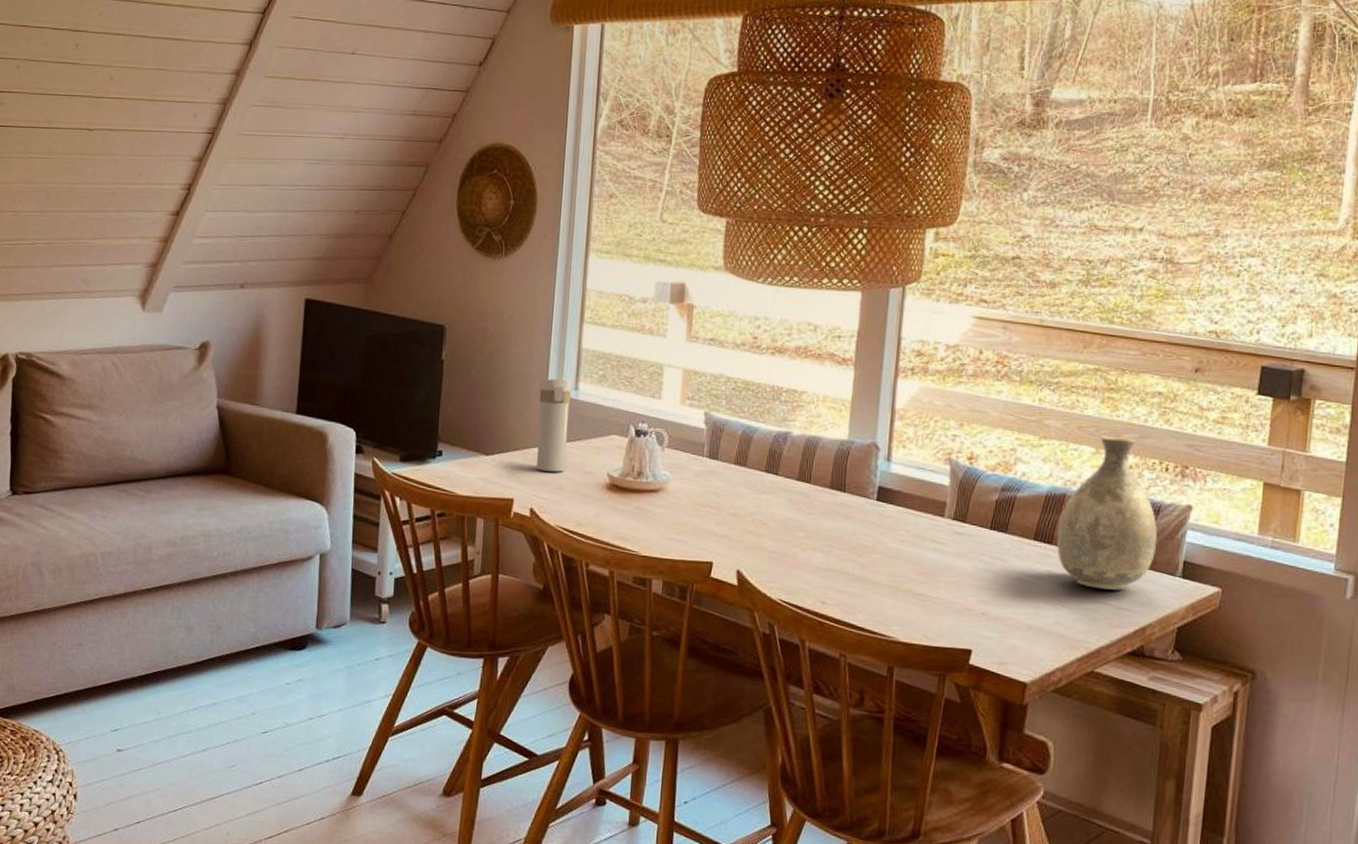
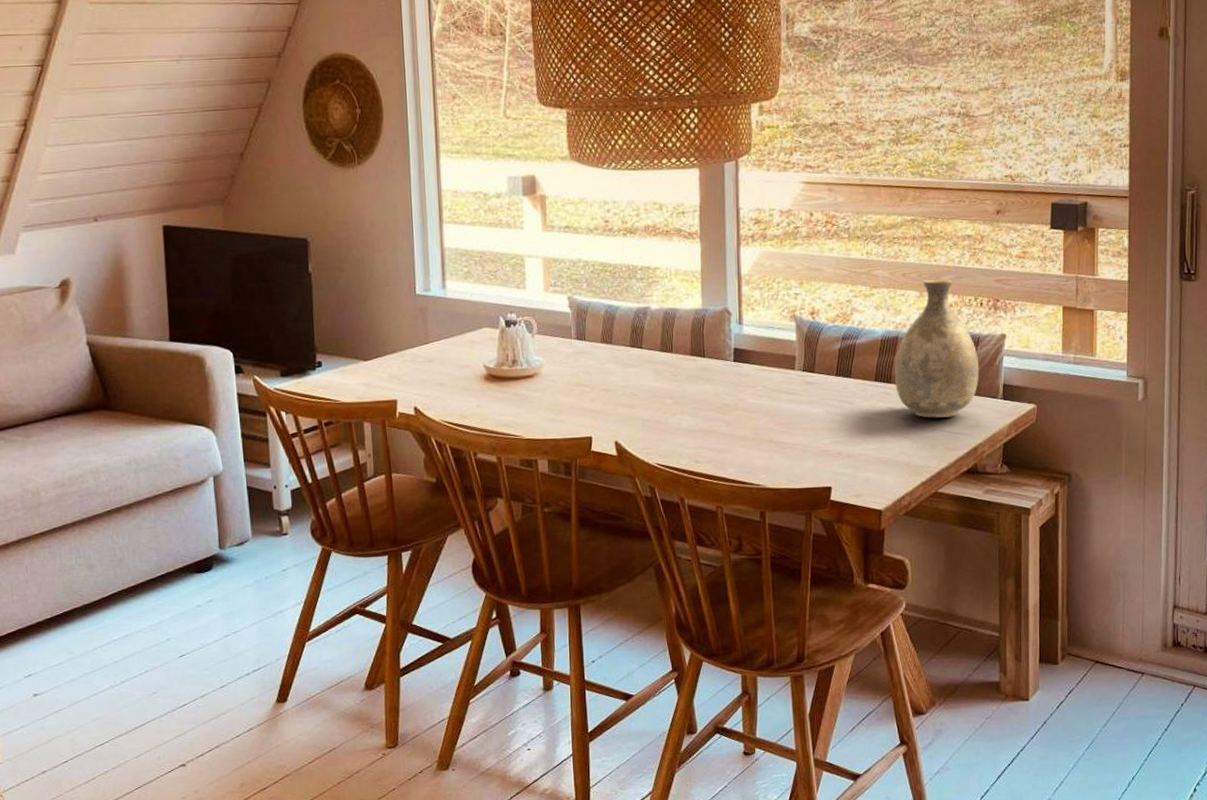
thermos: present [537,378,572,472] -> none [409,279,443,370]

